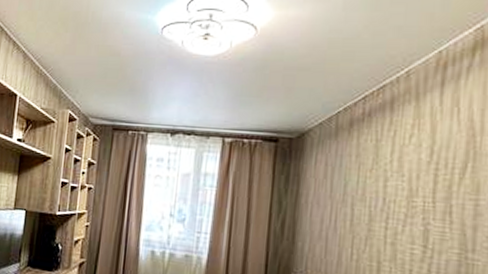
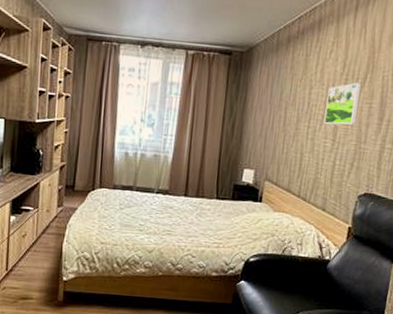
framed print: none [408,173,461,228] -> present [324,82,362,125]

